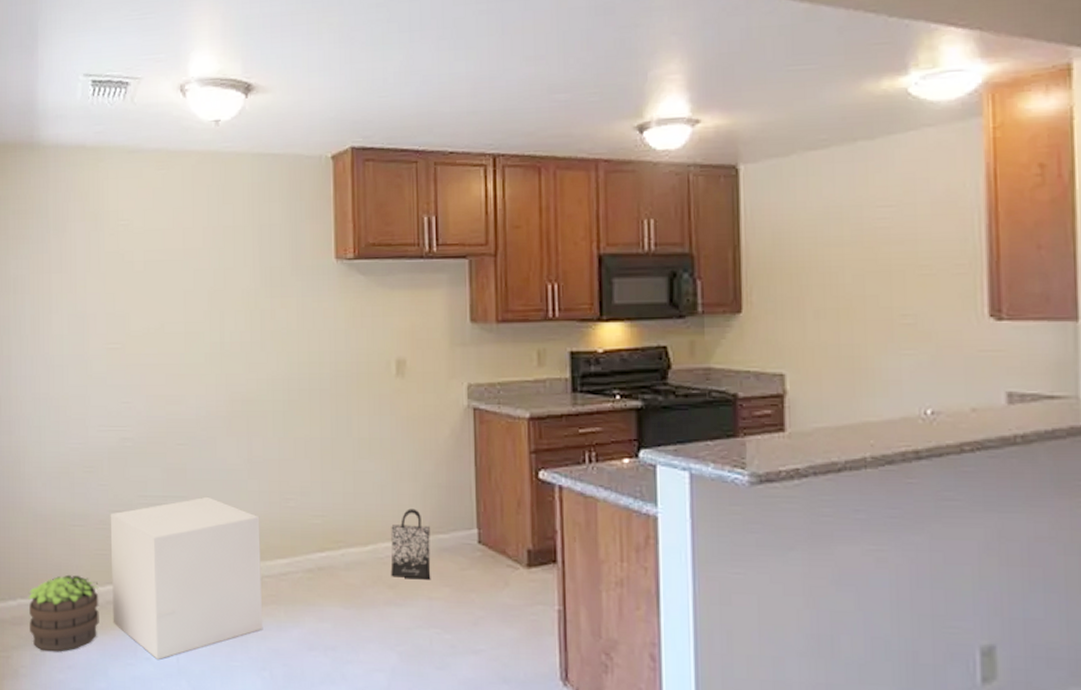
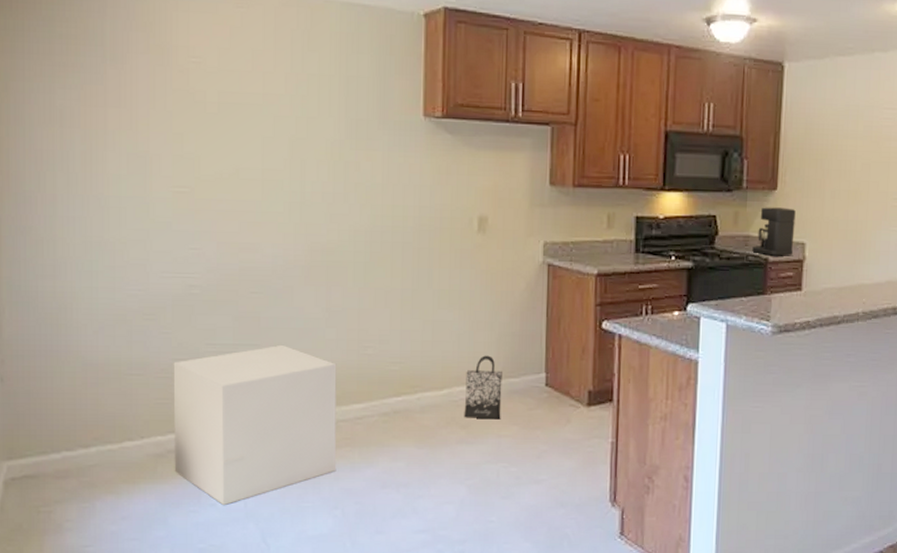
potted plant: present [28,574,100,652] -> none [75,425,160,504]
coffee maker: none [716,333,769,391] -> present [752,207,796,256]

